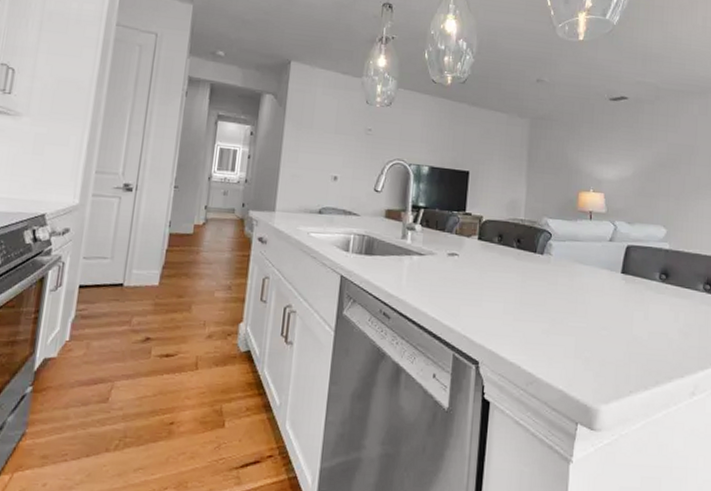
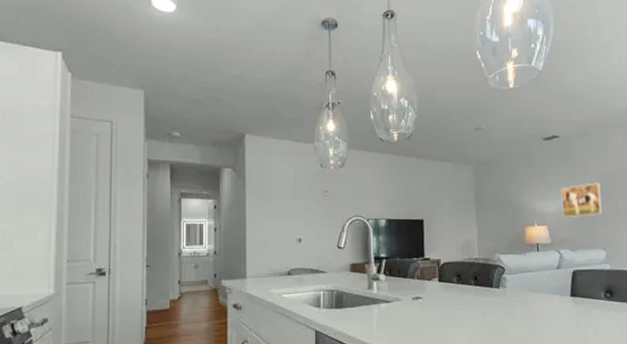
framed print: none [621,152,668,188] -> present [561,182,603,217]

